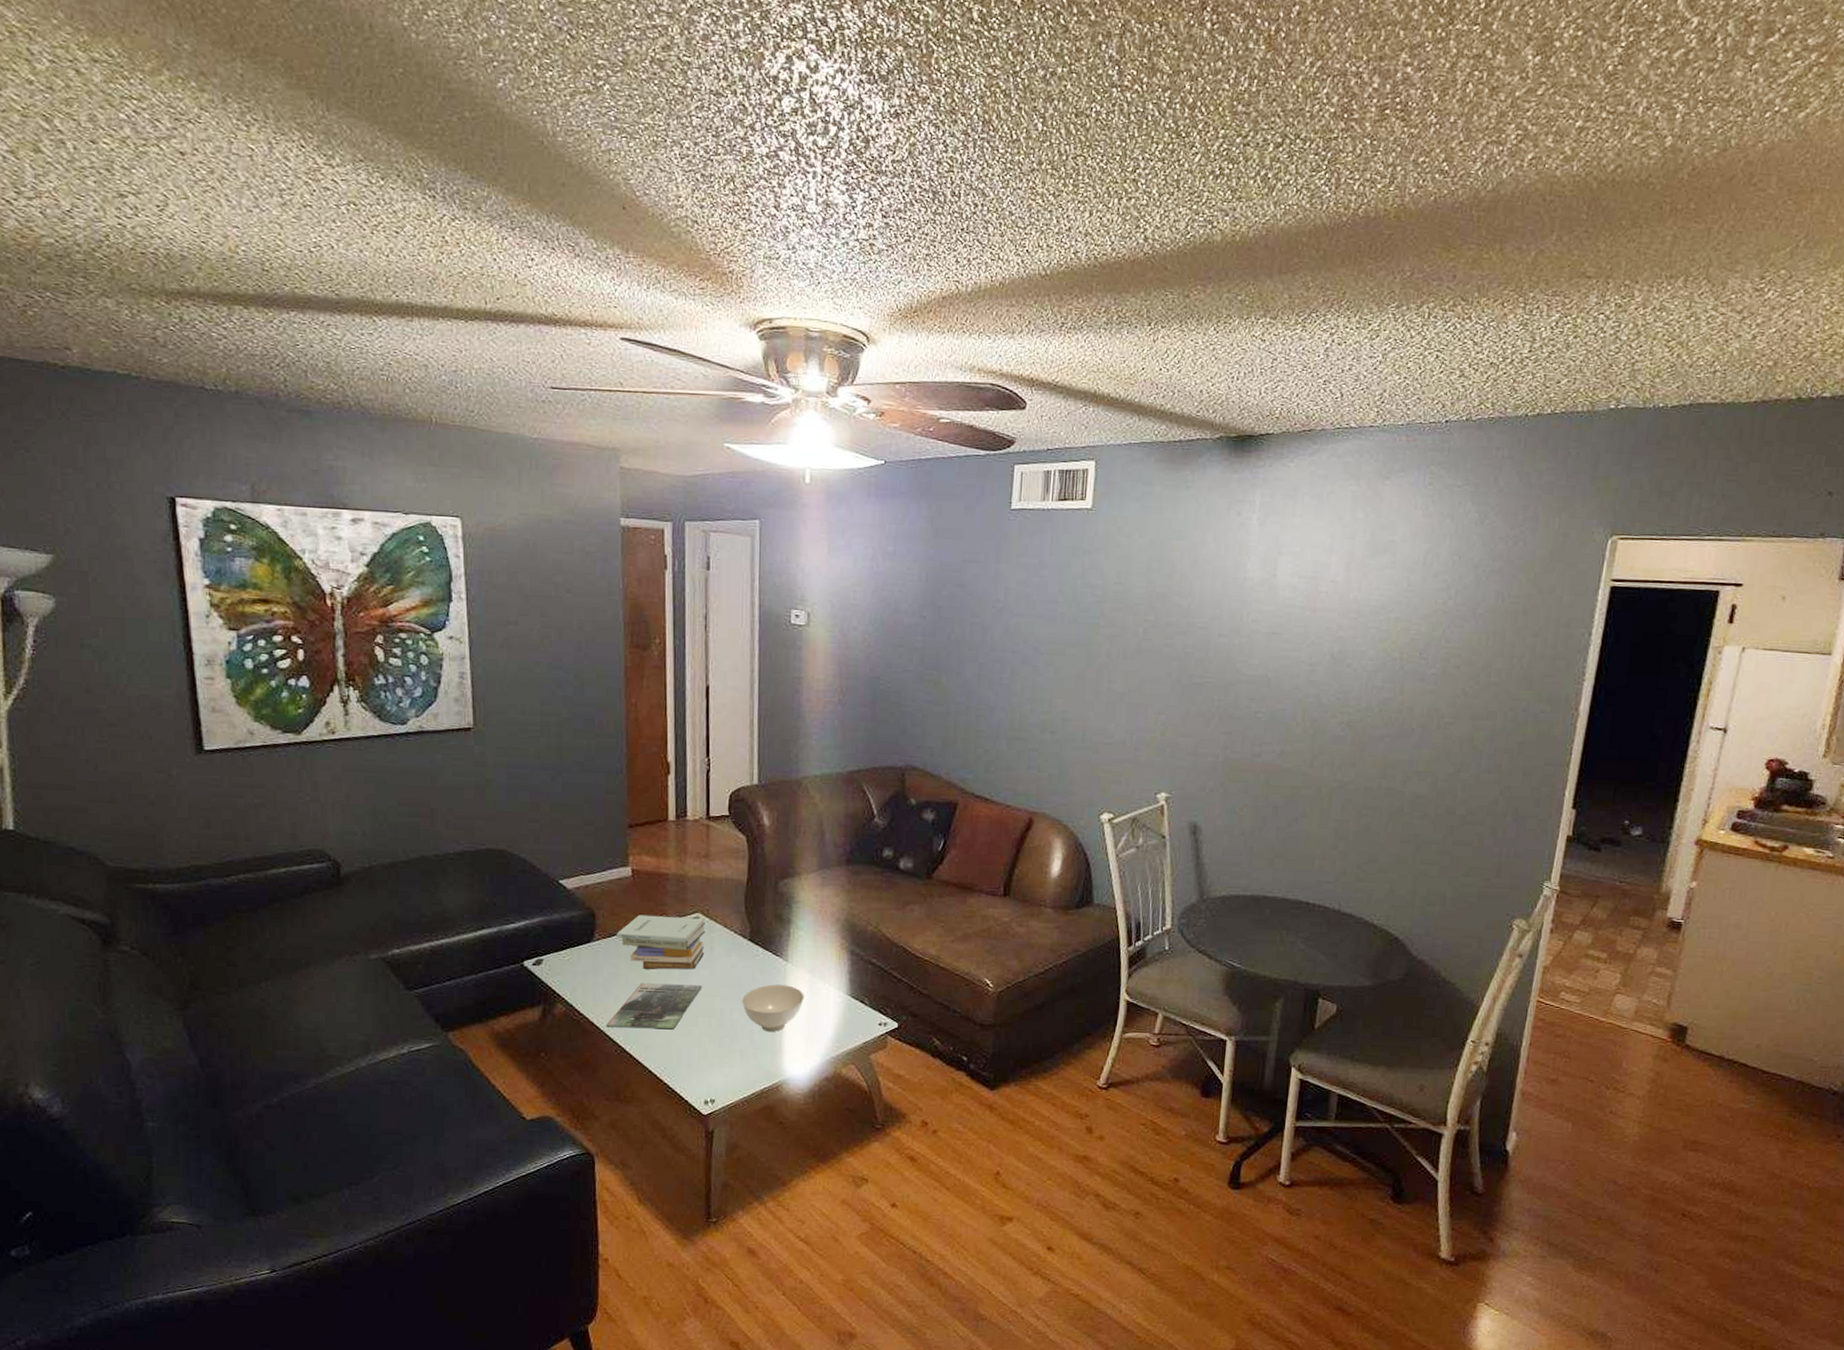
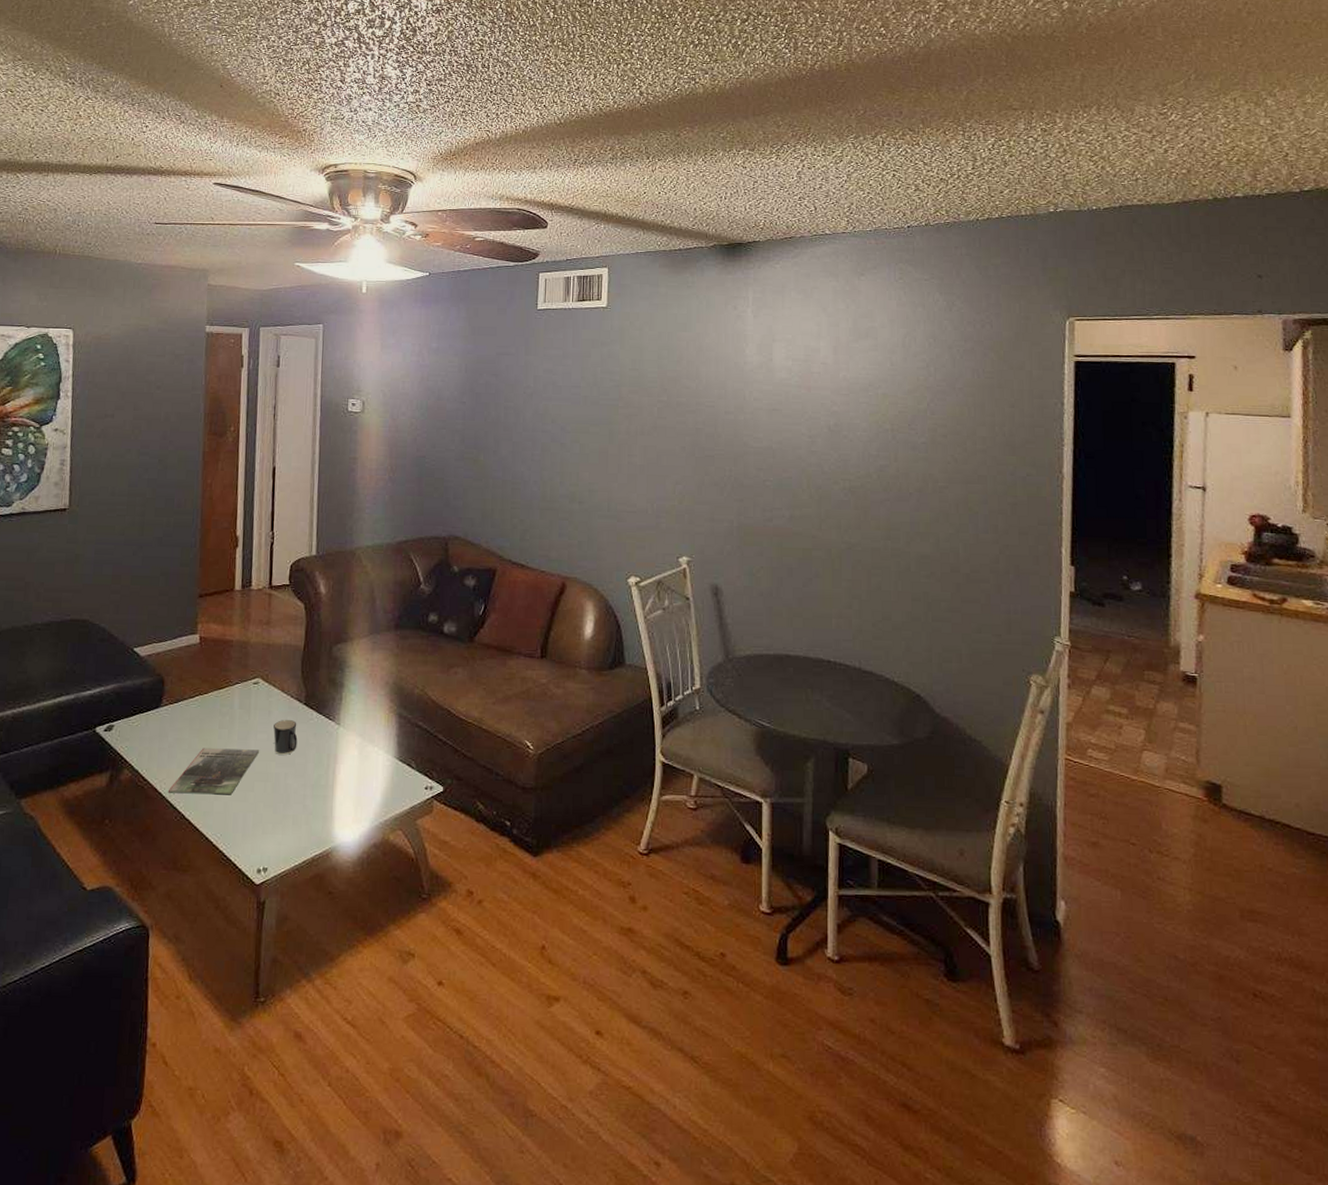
books: present [616,914,706,970] -> none [182,680,265,735]
mug: none [716,956,743,992] -> present [273,720,298,756]
bowl: present [742,984,804,1033] -> none [296,748,355,797]

